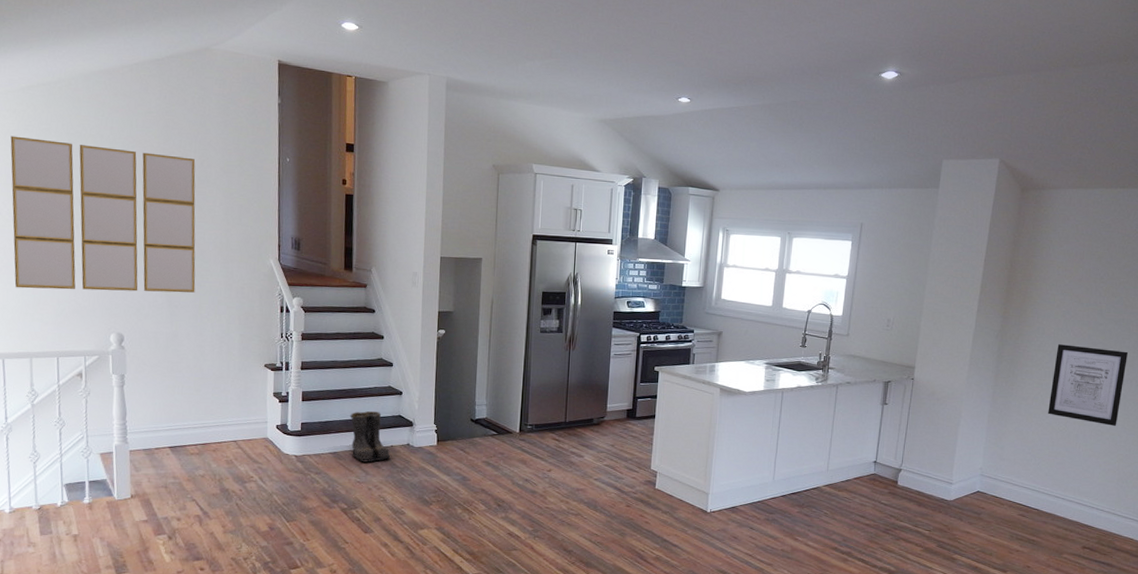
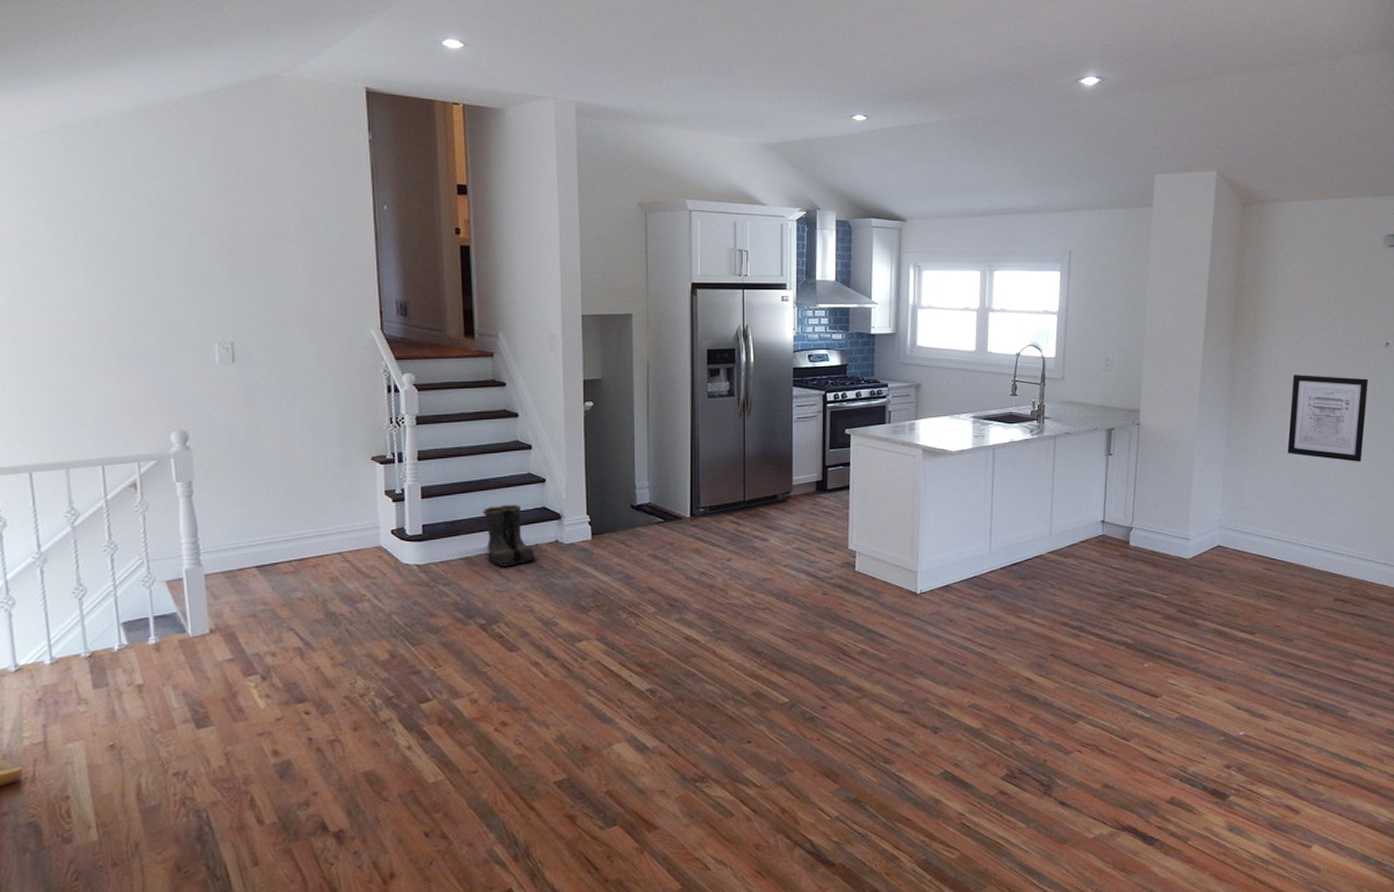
home mirror: present [10,136,196,293] -> none [23,193,277,383]

